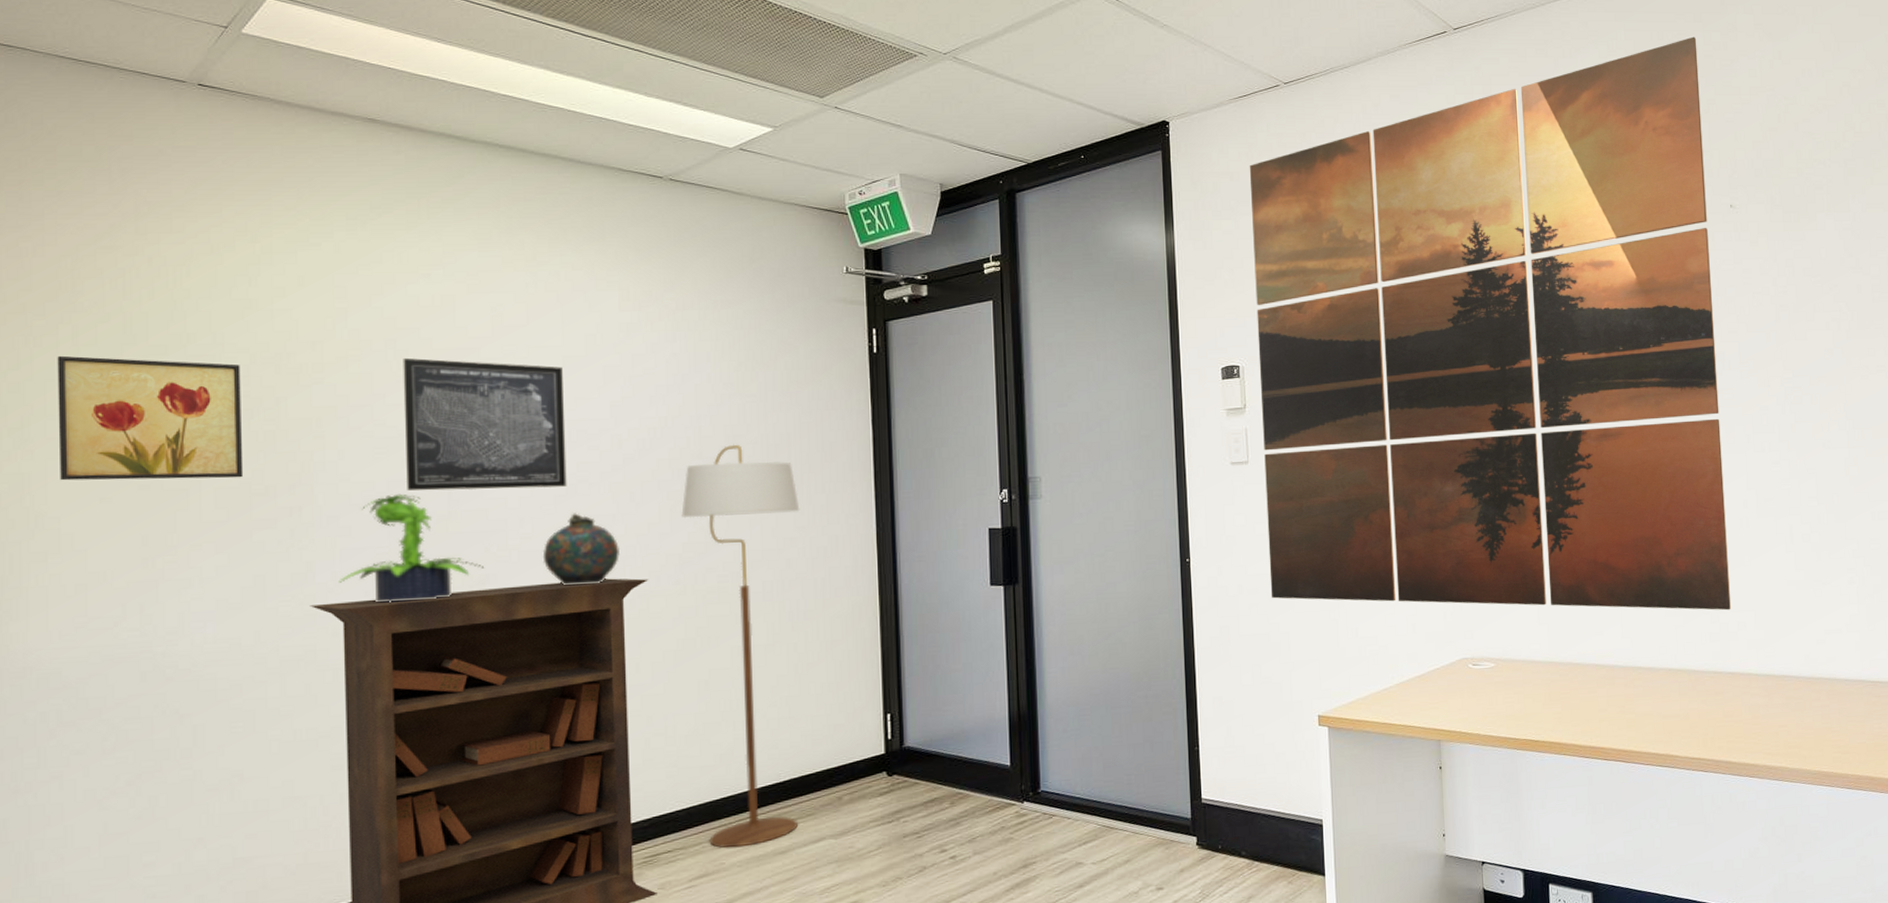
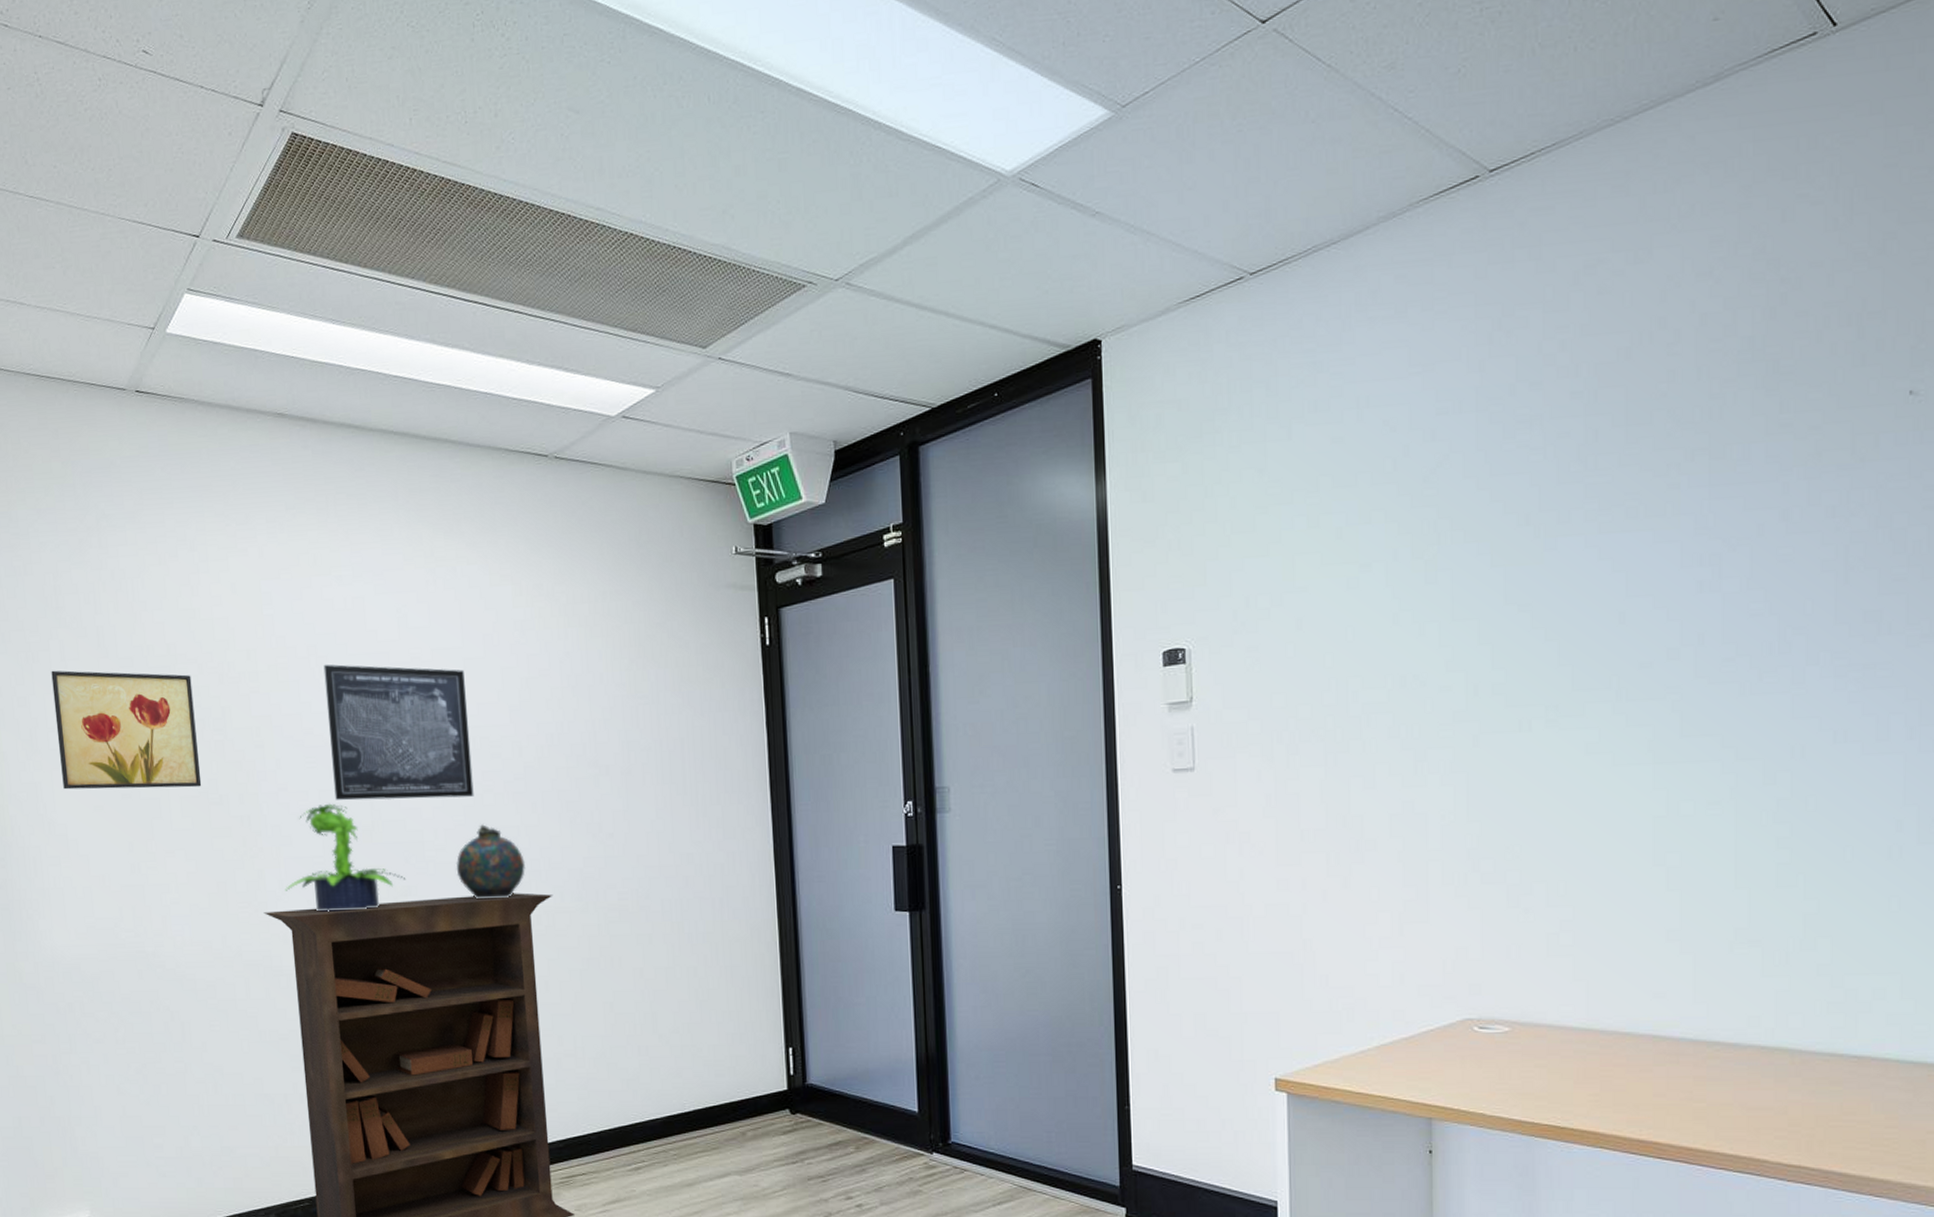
floor lamp: present [681,444,800,848] -> none [581,751,703,1176]
wall art: present [1249,36,1732,611] -> none [1202,137,1873,972]

